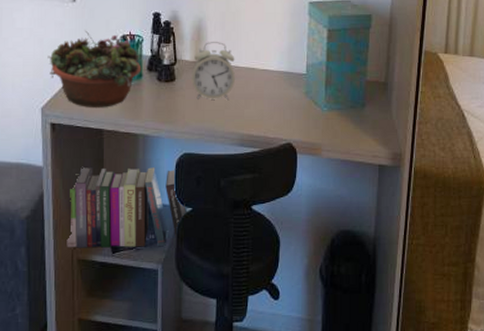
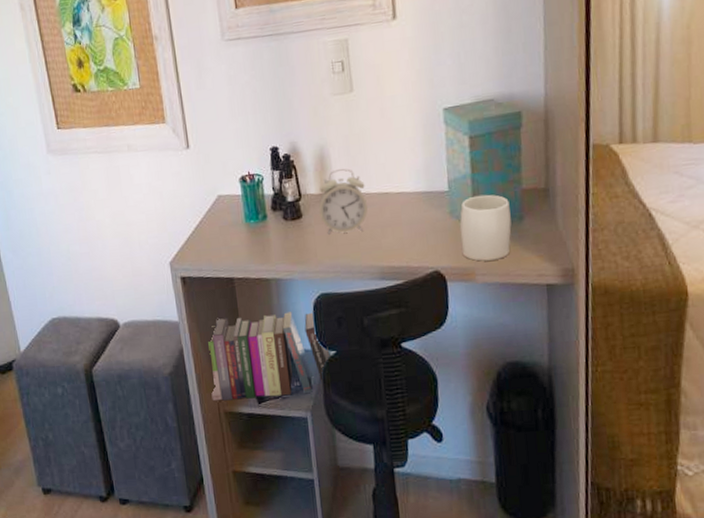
succulent planter: present [47,30,142,107] -> none [169,176,266,257]
mug: none [312,81,355,139] -> present [459,194,512,261]

